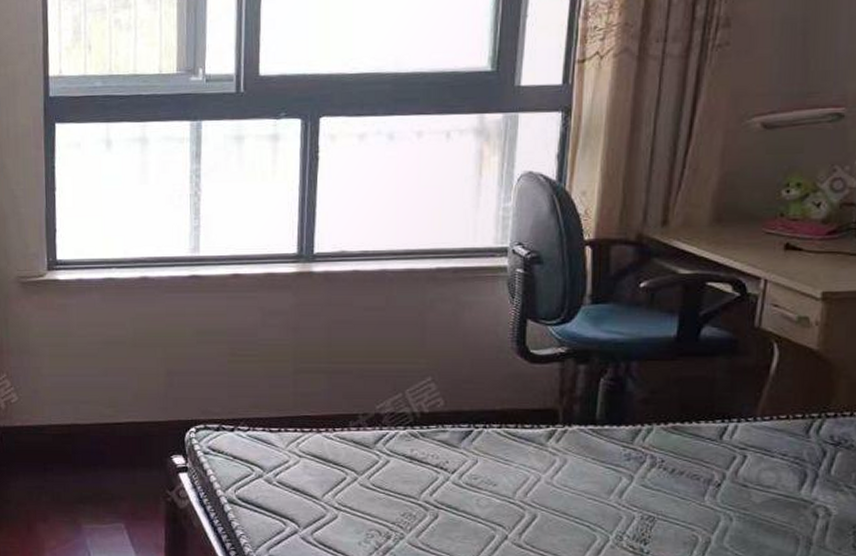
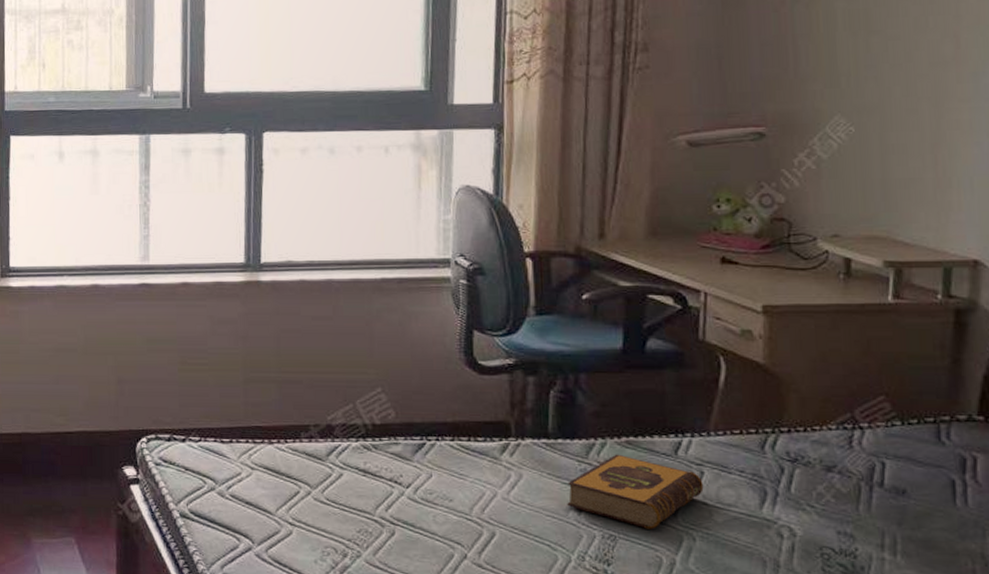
hardback book: none [609,439,745,511] -> present [567,454,704,529]

